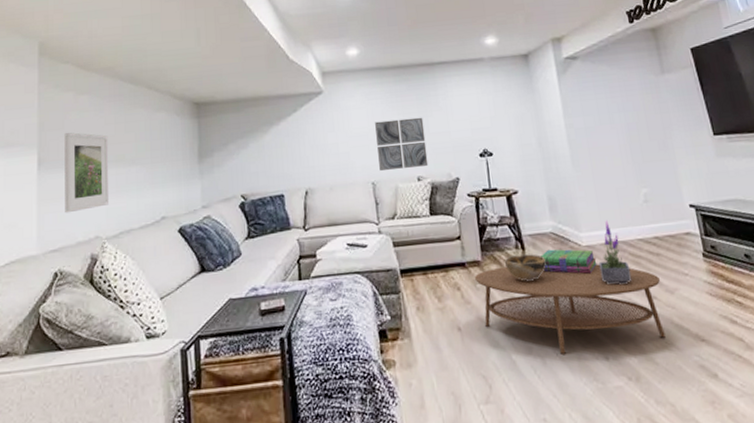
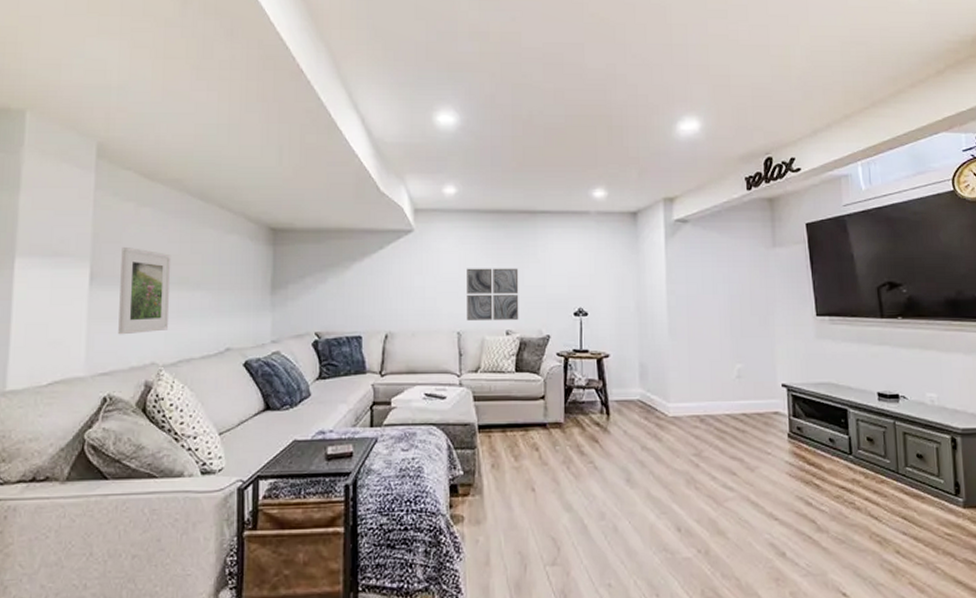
coffee table: present [475,264,666,356] -> none [555,430,742,524]
decorative bowl: present [504,254,546,281] -> none [587,420,630,447]
stack of books: present [541,249,597,274] -> none [625,417,681,445]
potted plant: present [598,220,632,285] -> none [683,392,715,458]

